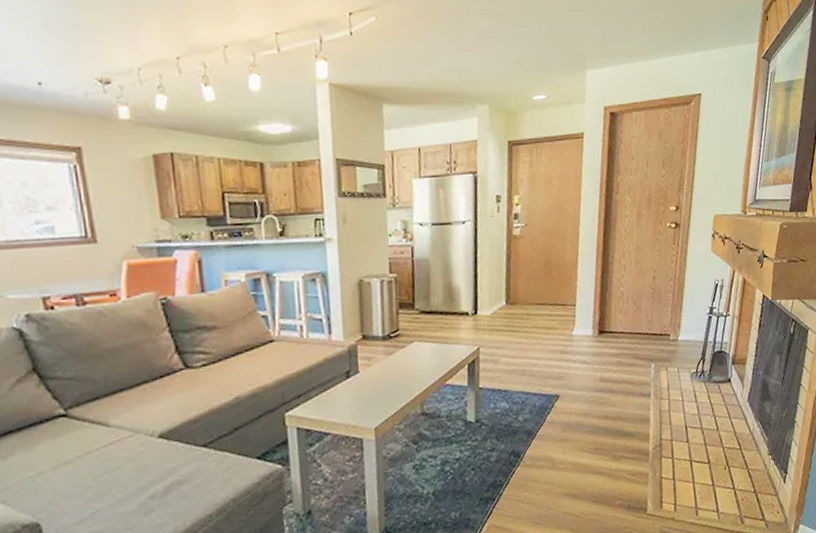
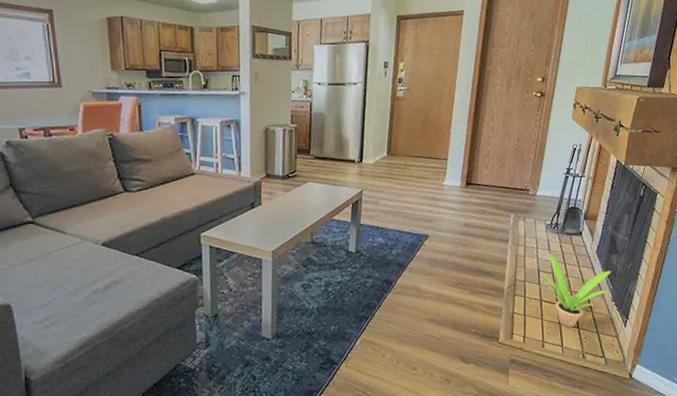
potted plant: none [690,405,765,489] -> present [542,253,611,328]

